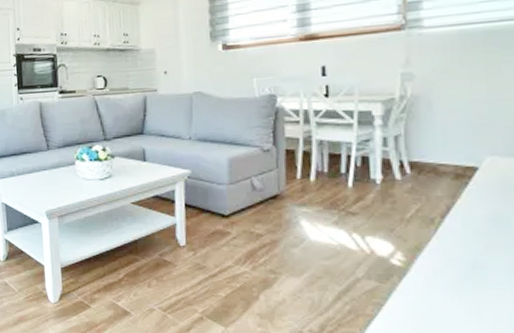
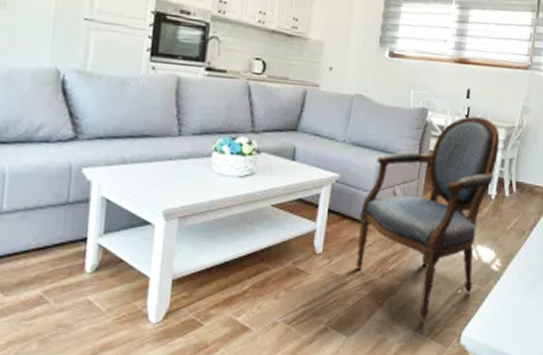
armchair: none [218,94,377,317] -> present [356,116,500,321]

